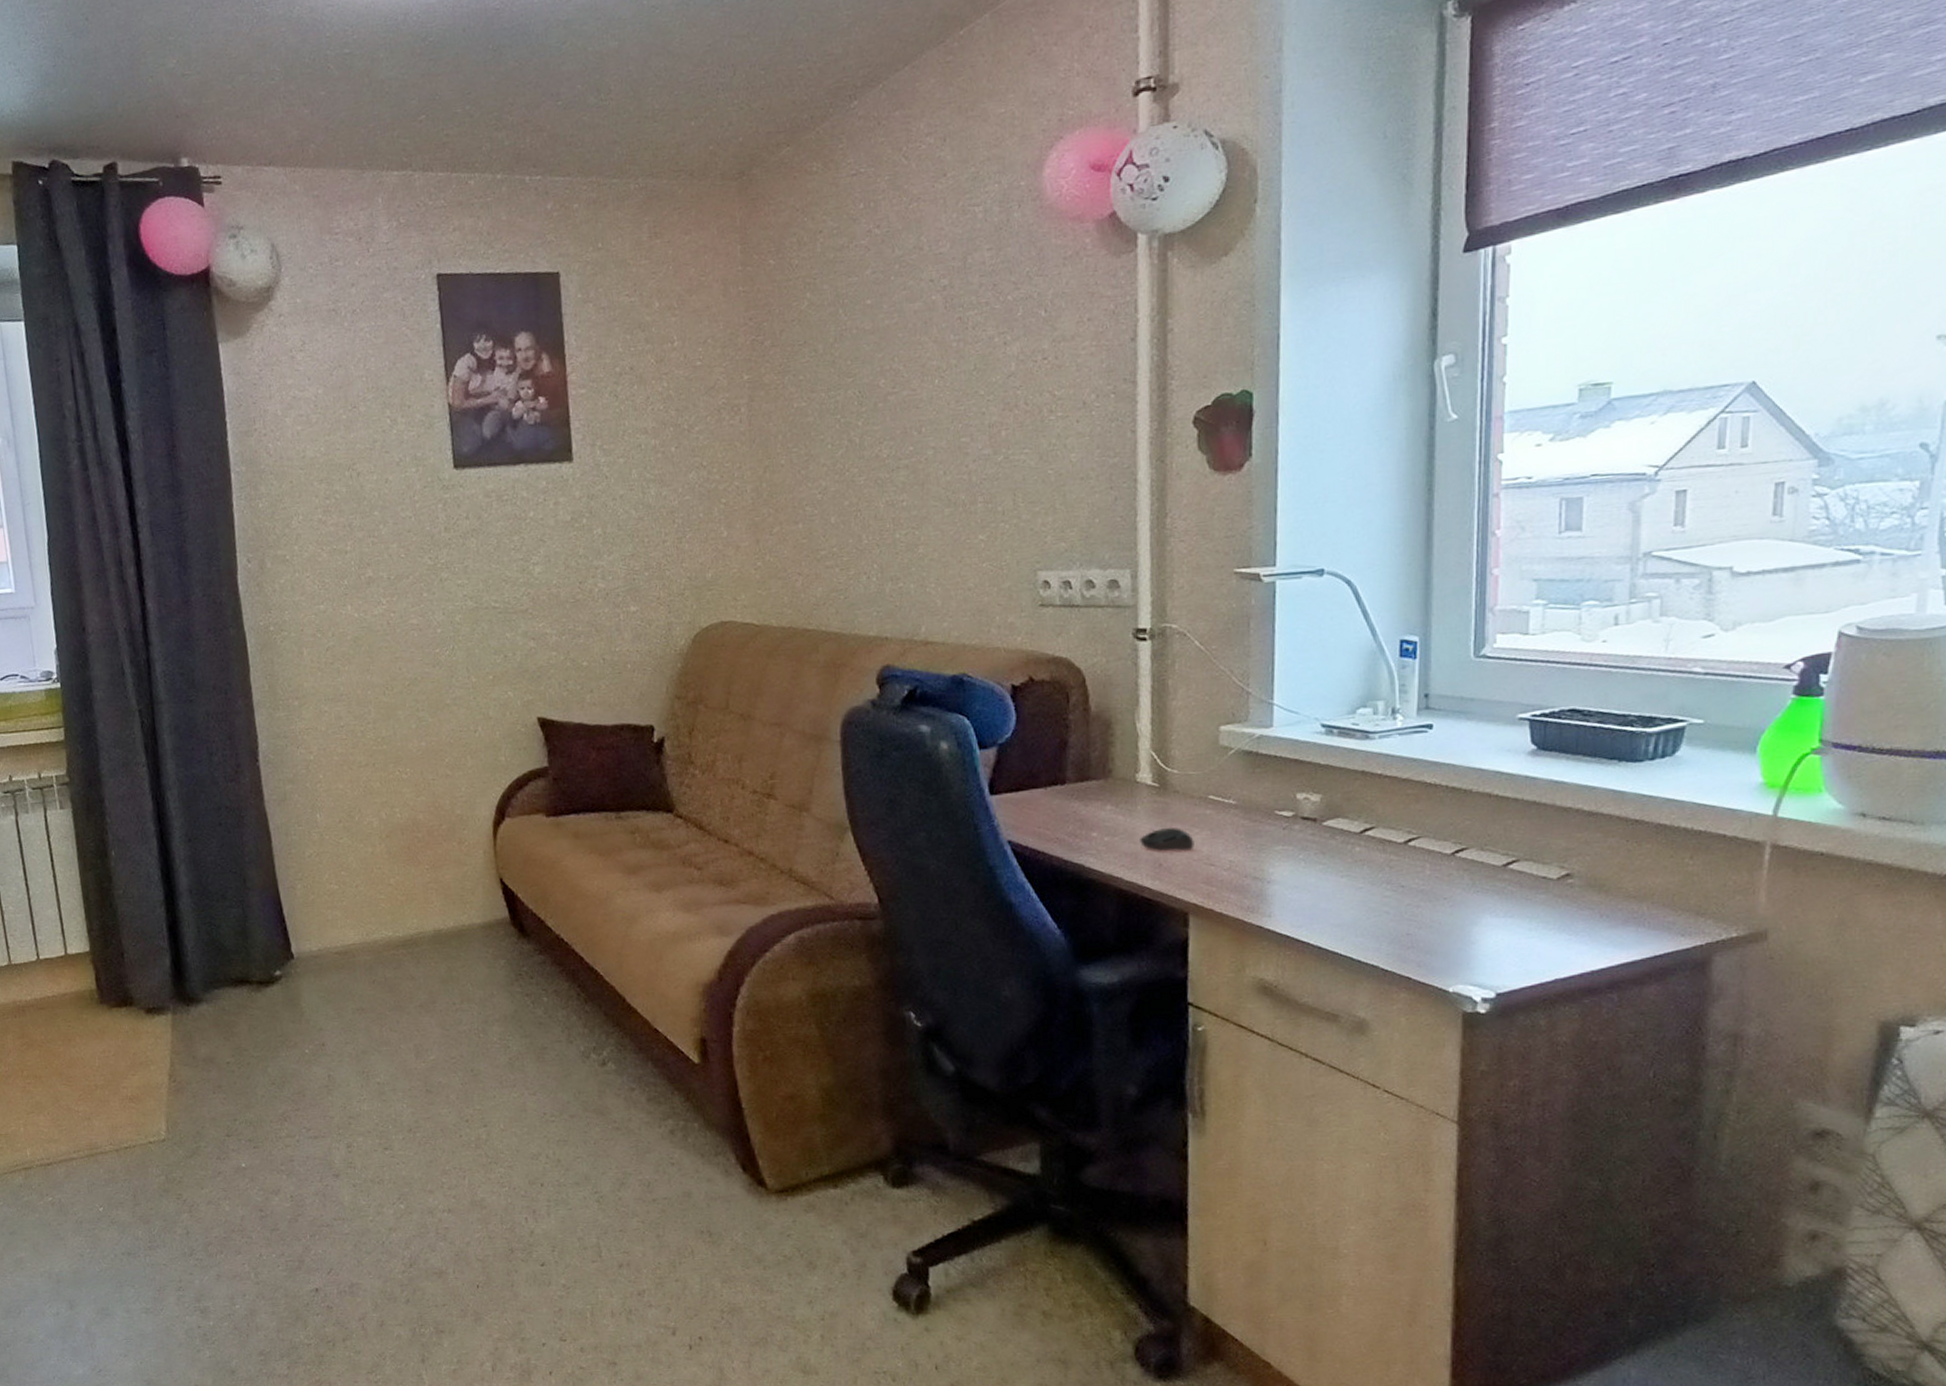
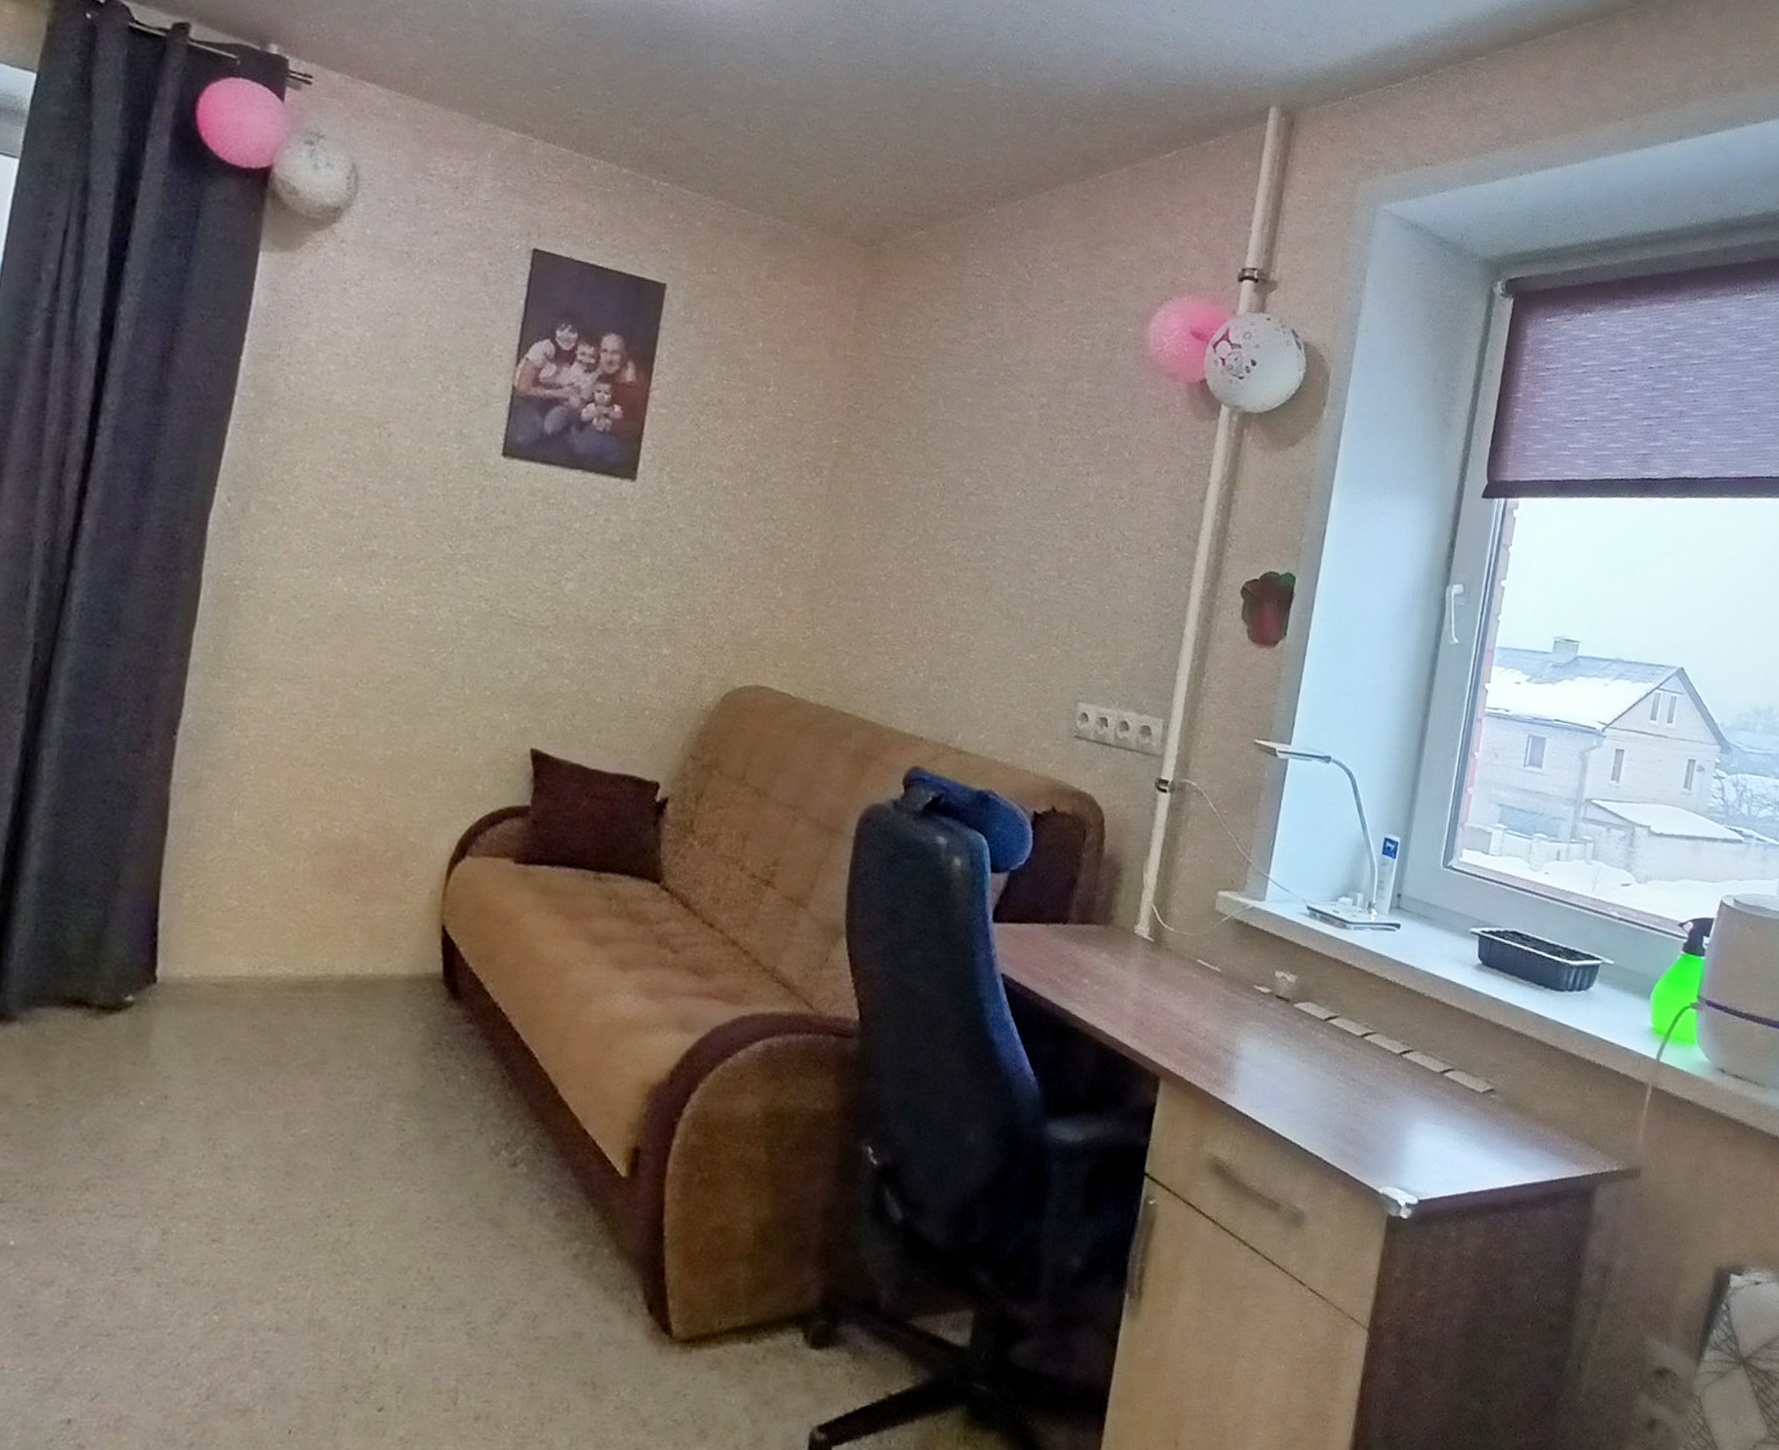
computer mouse: present [1140,827,1195,852] -> none [1127,985,1177,1013]

